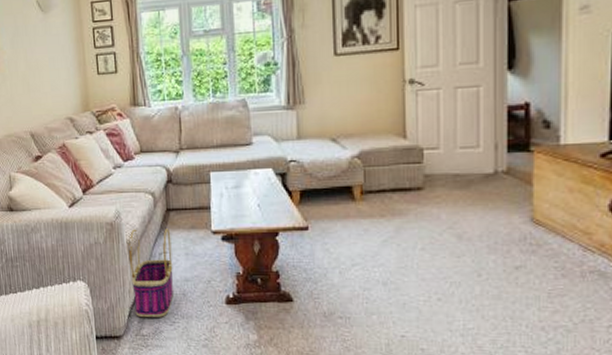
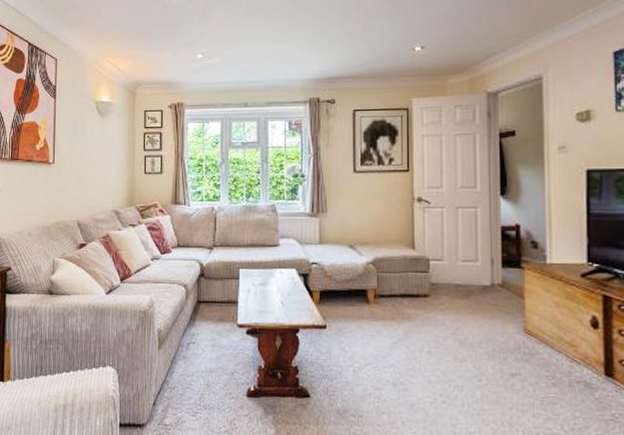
basket: present [129,229,174,317] -> none [159,318,200,407]

